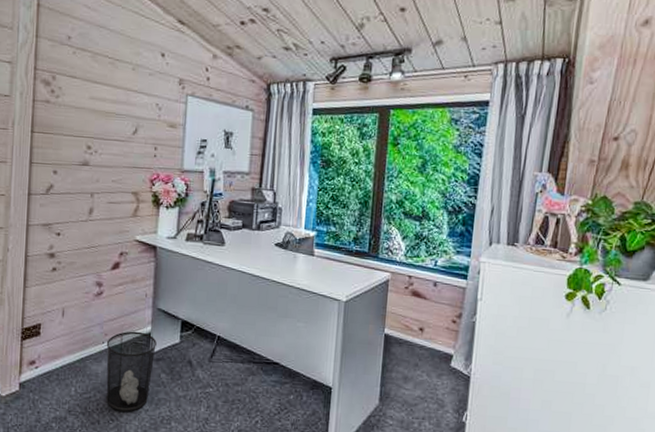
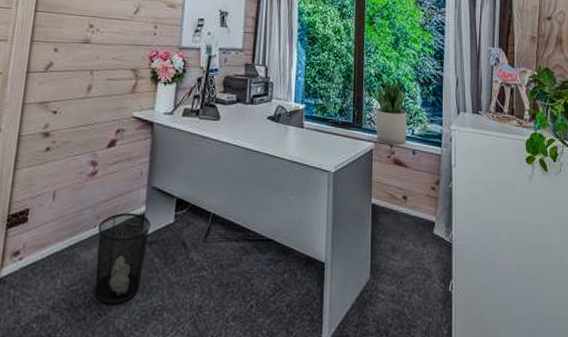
planter: none [393,207,431,275] -> present [375,80,407,144]

